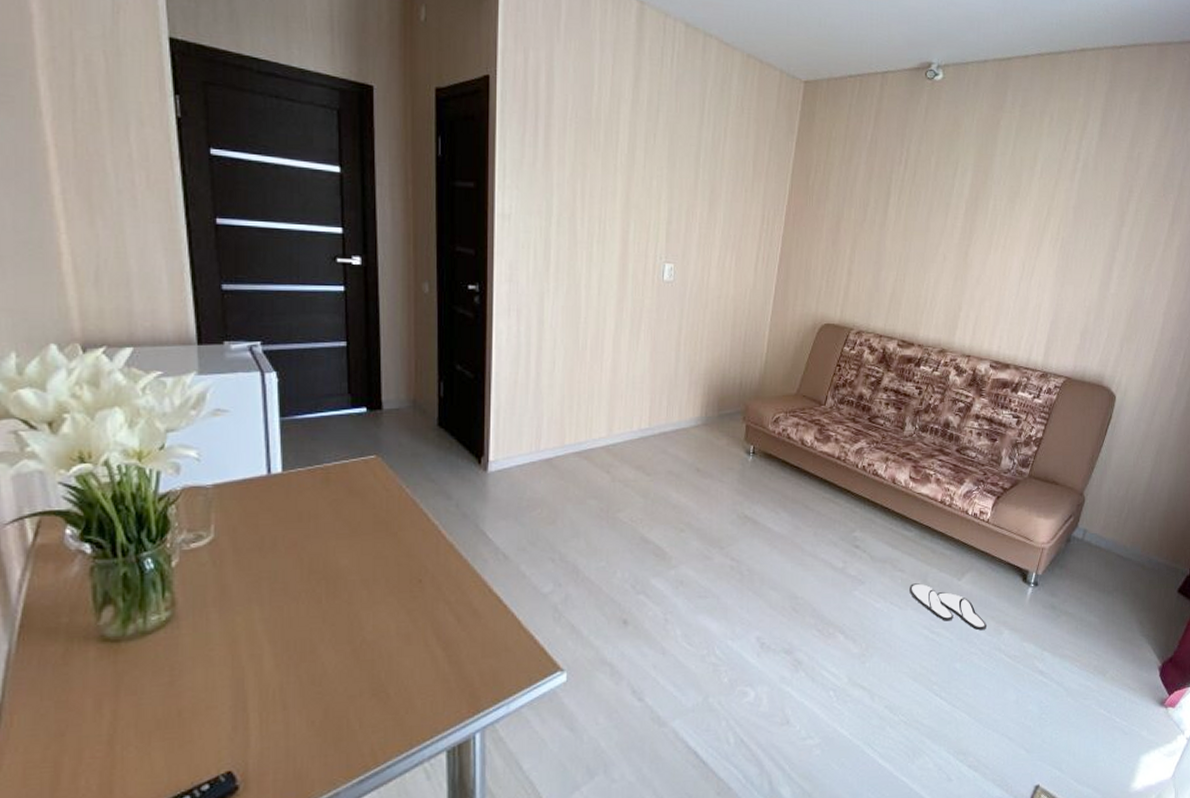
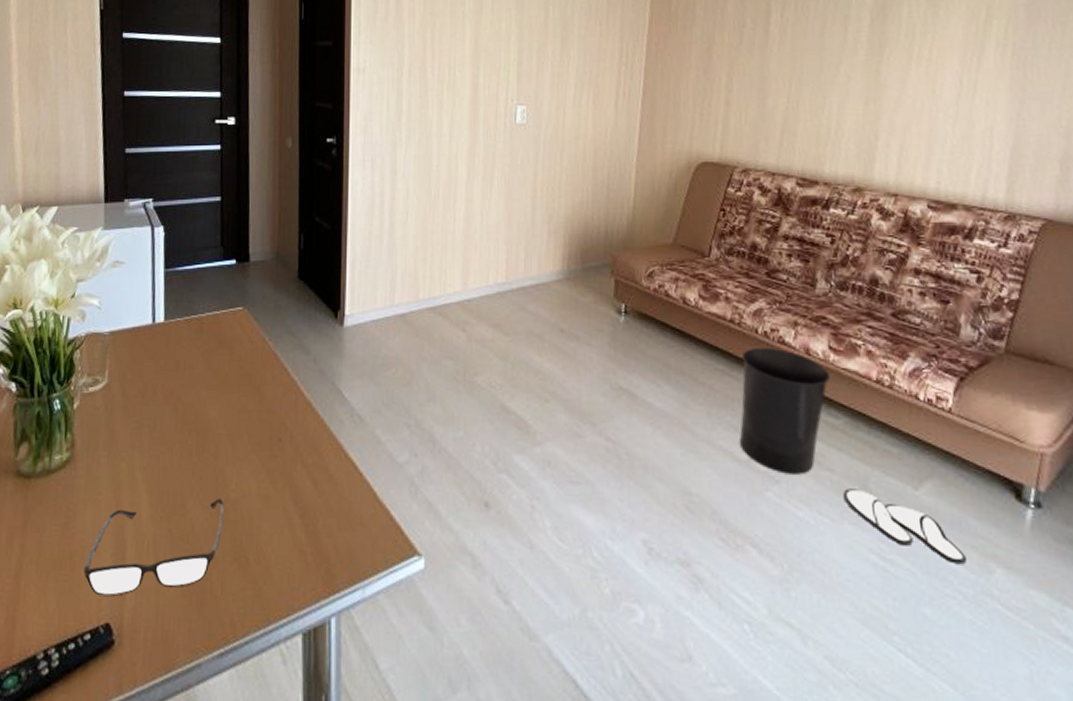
eyeglasses: none [196,641,360,748] -> present [84,498,224,597]
waste bin: none [838,478,908,576] -> present [740,347,830,474]

